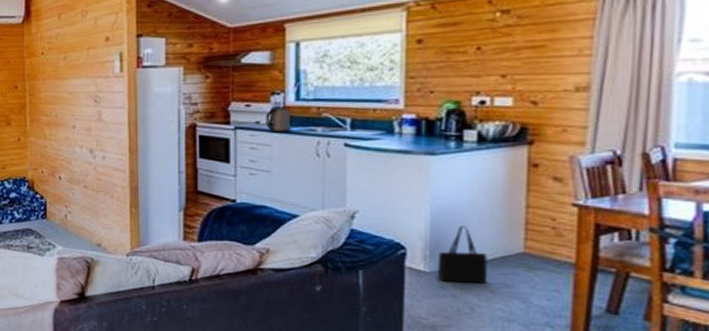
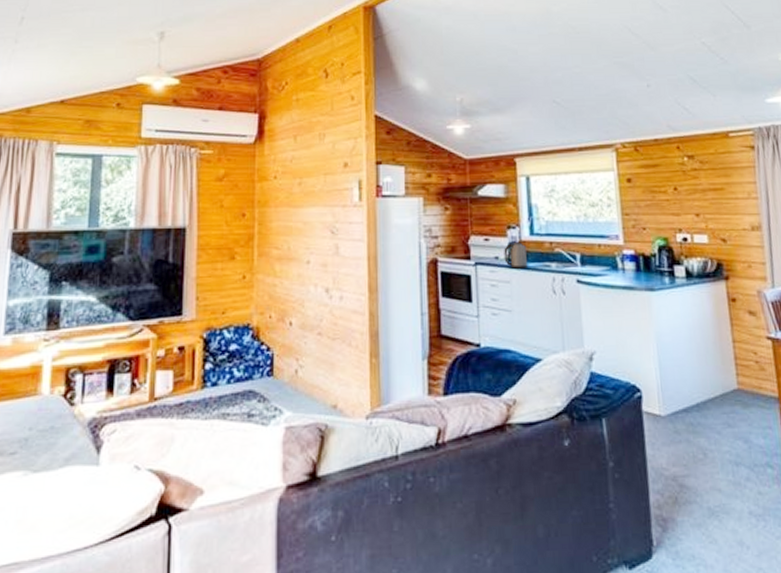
tote bag: present [437,226,488,283] -> none [669,363,714,426]

